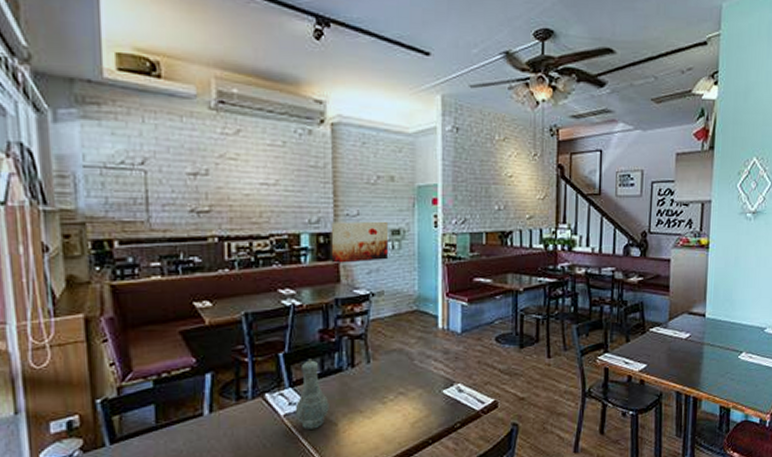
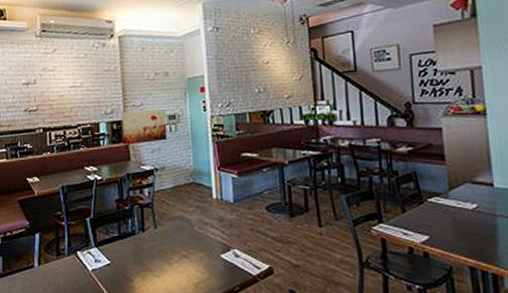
vase: present [295,358,329,430] -> none [99,223,126,284]

